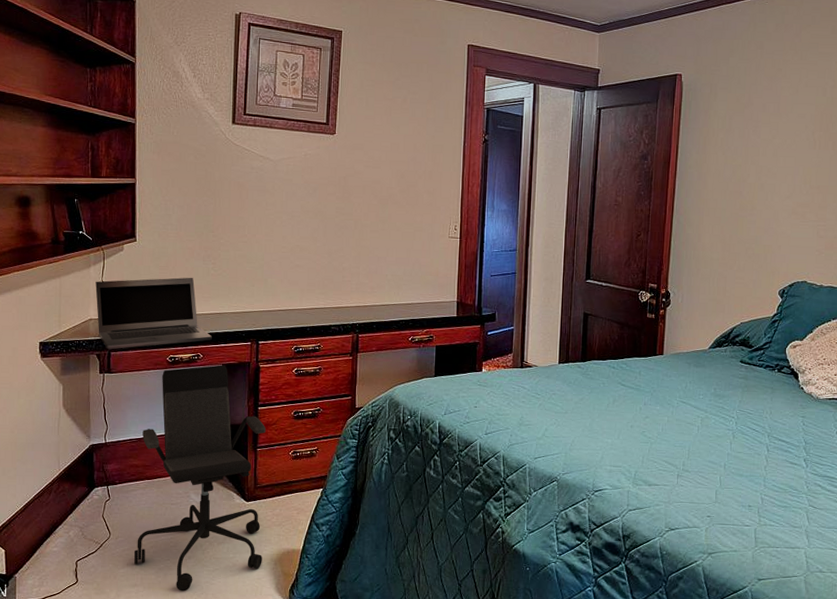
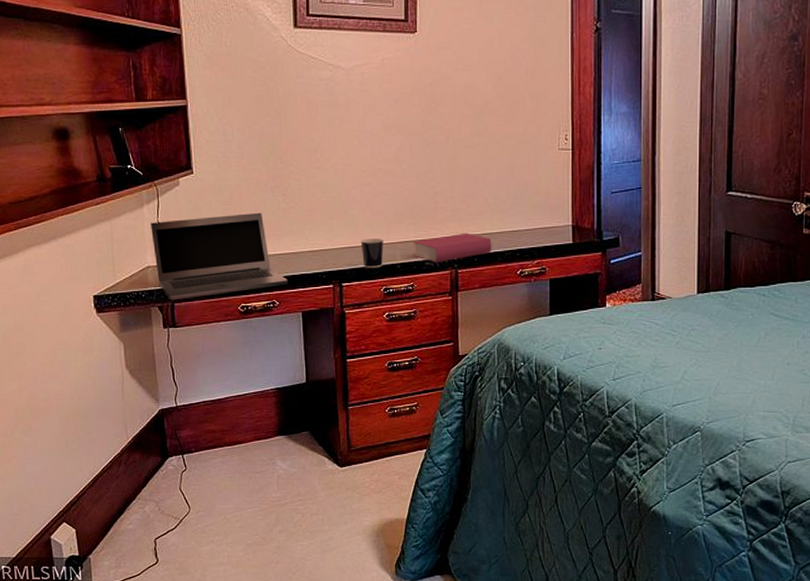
office chair: present [134,365,266,591] -> none [217,312,362,569]
mug: none [277,304,297,330] -> present [360,239,384,269]
book: none [321,303,389,327] -> present [413,232,492,262]

